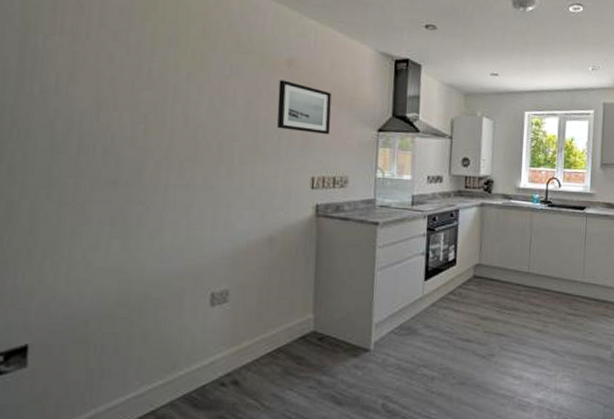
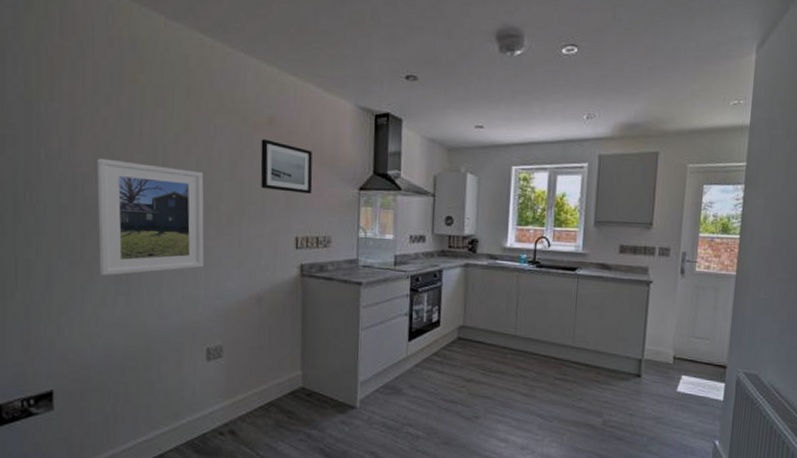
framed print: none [93,94,217,218] -> present [97,158,205,276]

